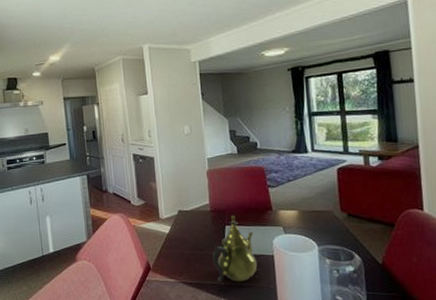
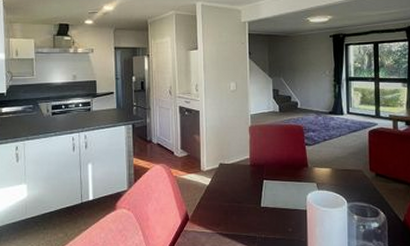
teapot: present [212,214,258,282] -> none [249,170,291,235]

